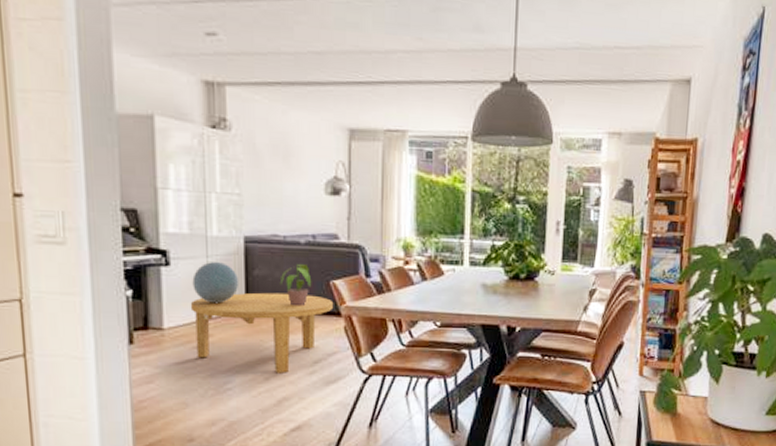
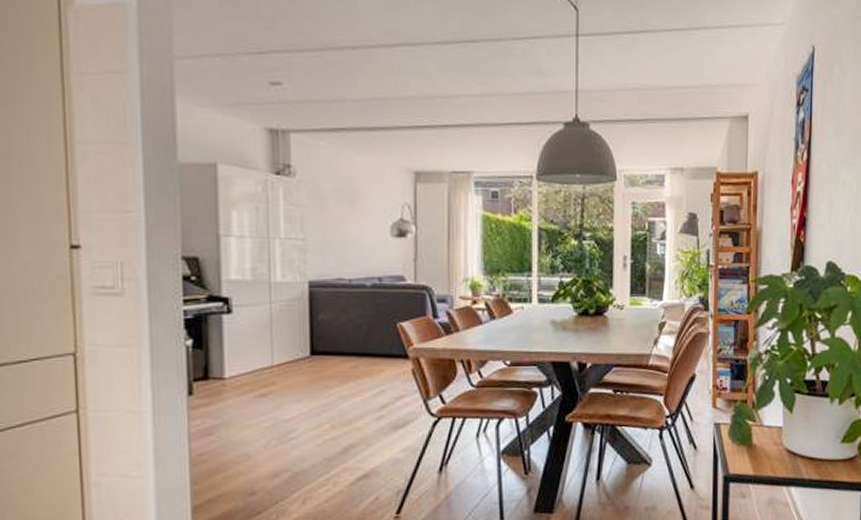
coffee table: present [190,292,334,373] -> none [252,337,401,420]
decorative orb: present [192,262,240,303] -> none [255,308,304,350]
potted plant: present [279,265,312,307] -> none [345,308,379,350]

